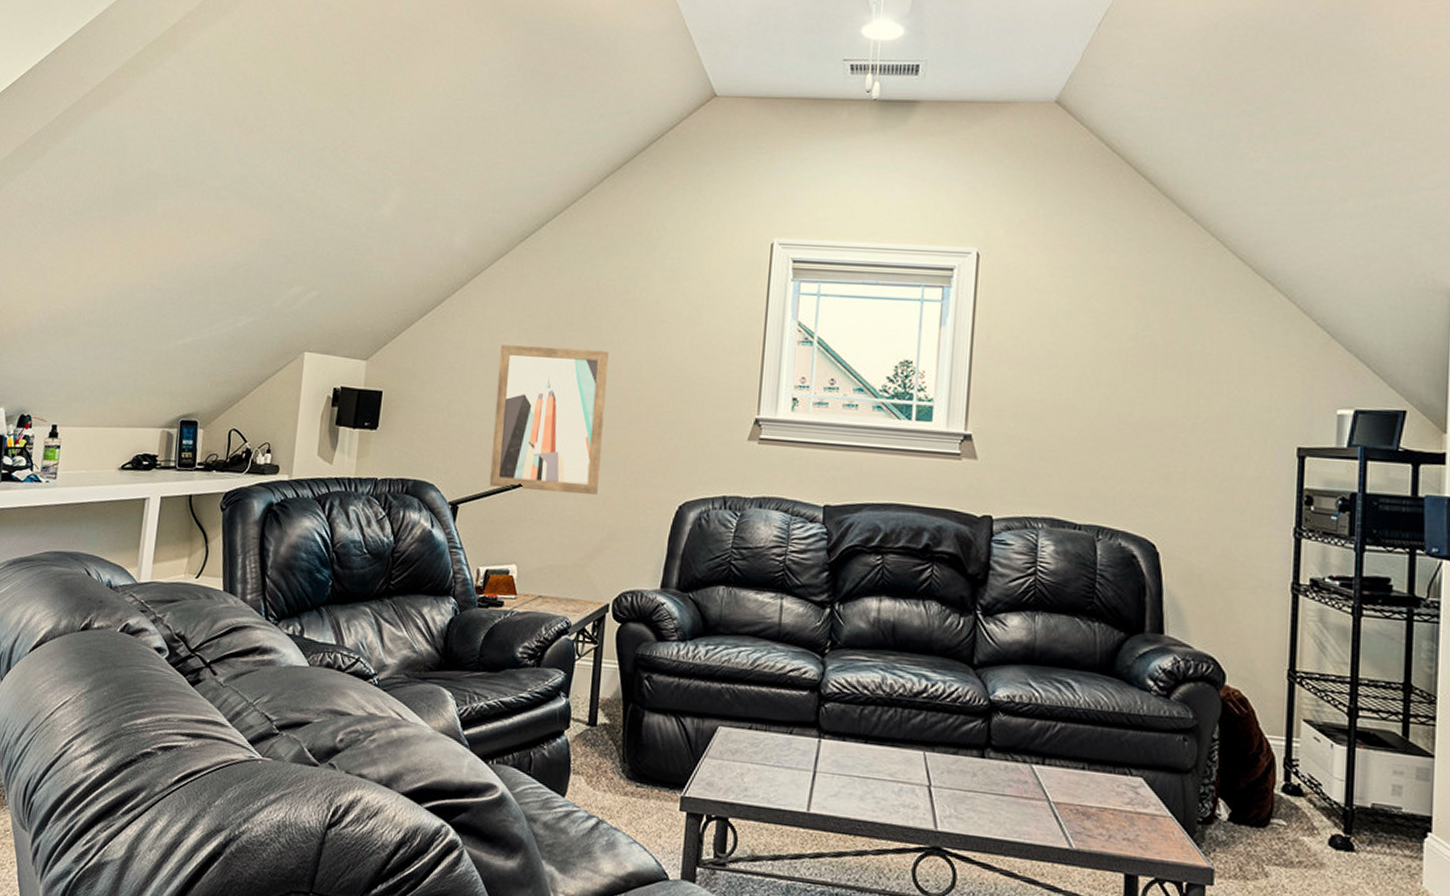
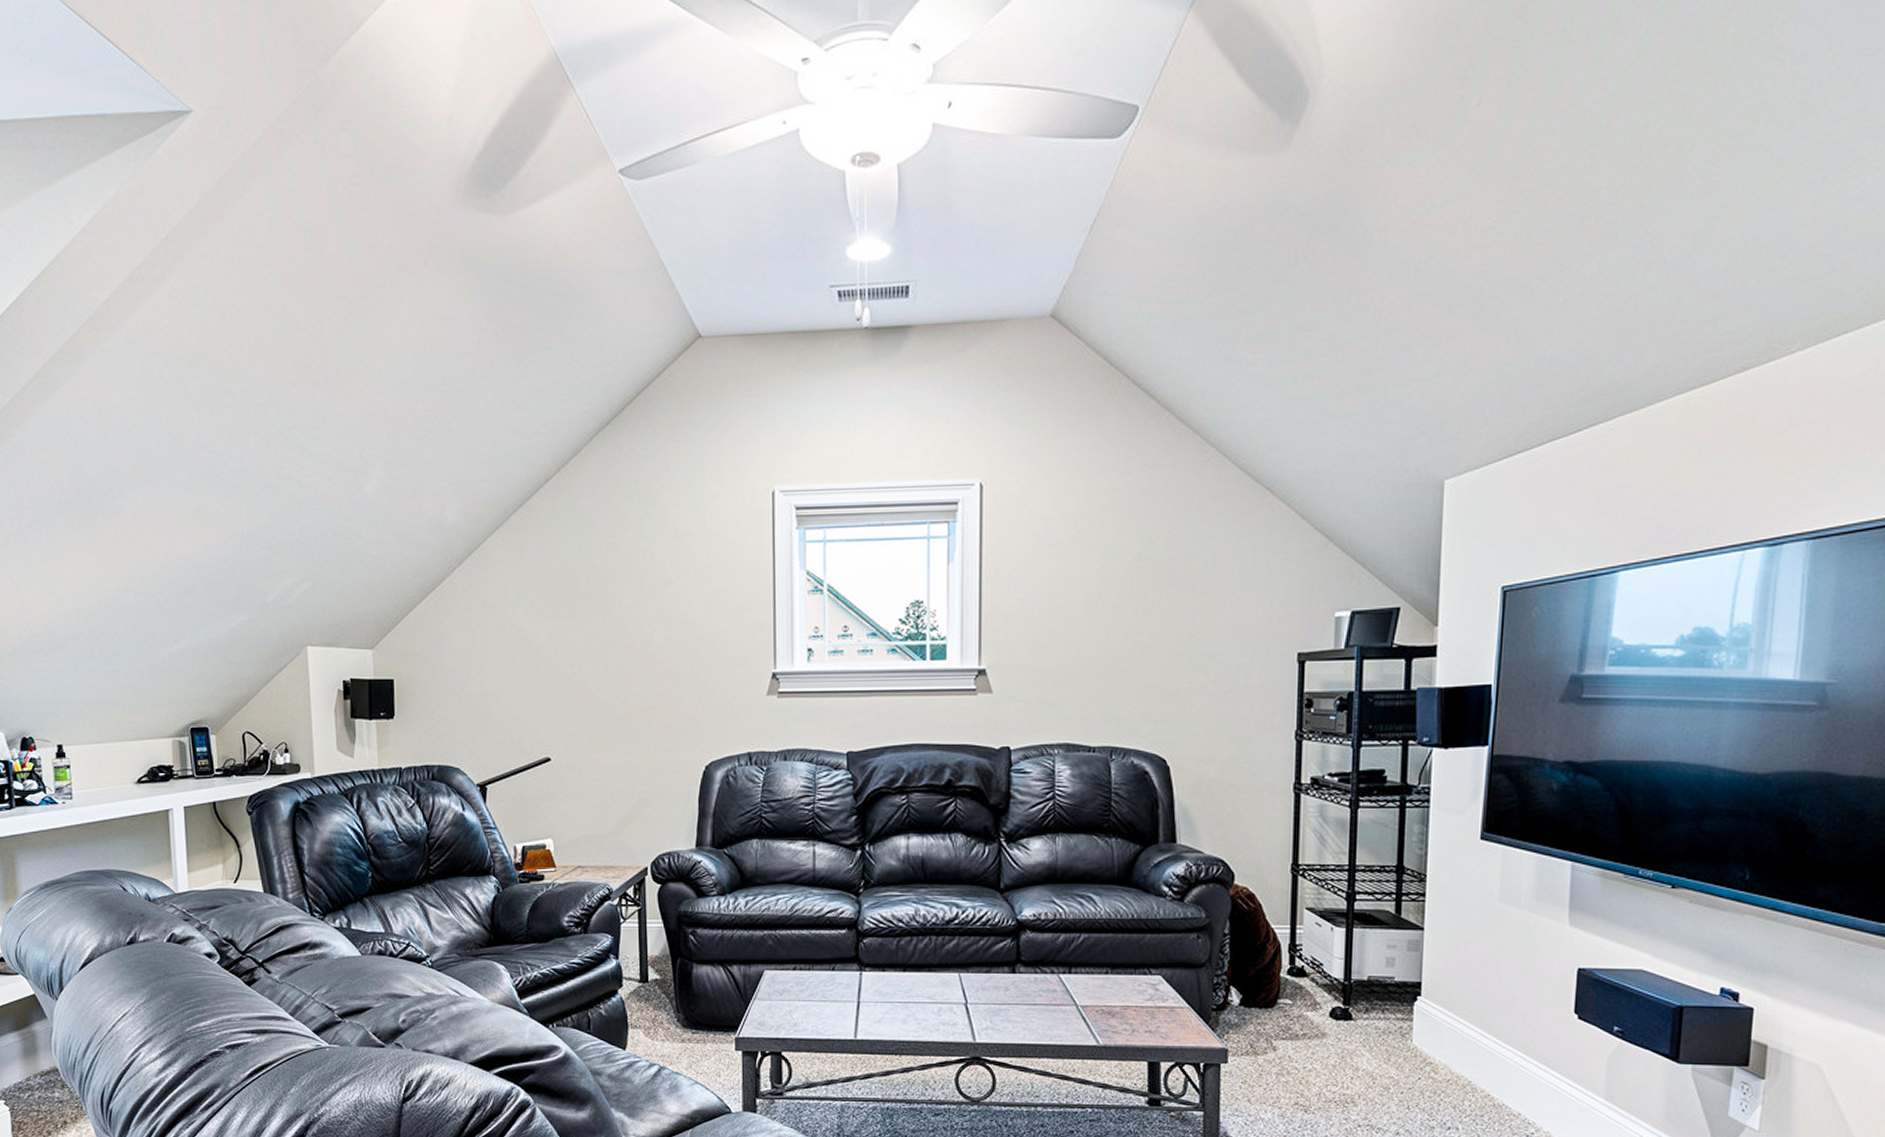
wall art: present [489,345,609,496] -> none [508,618,624,765]

